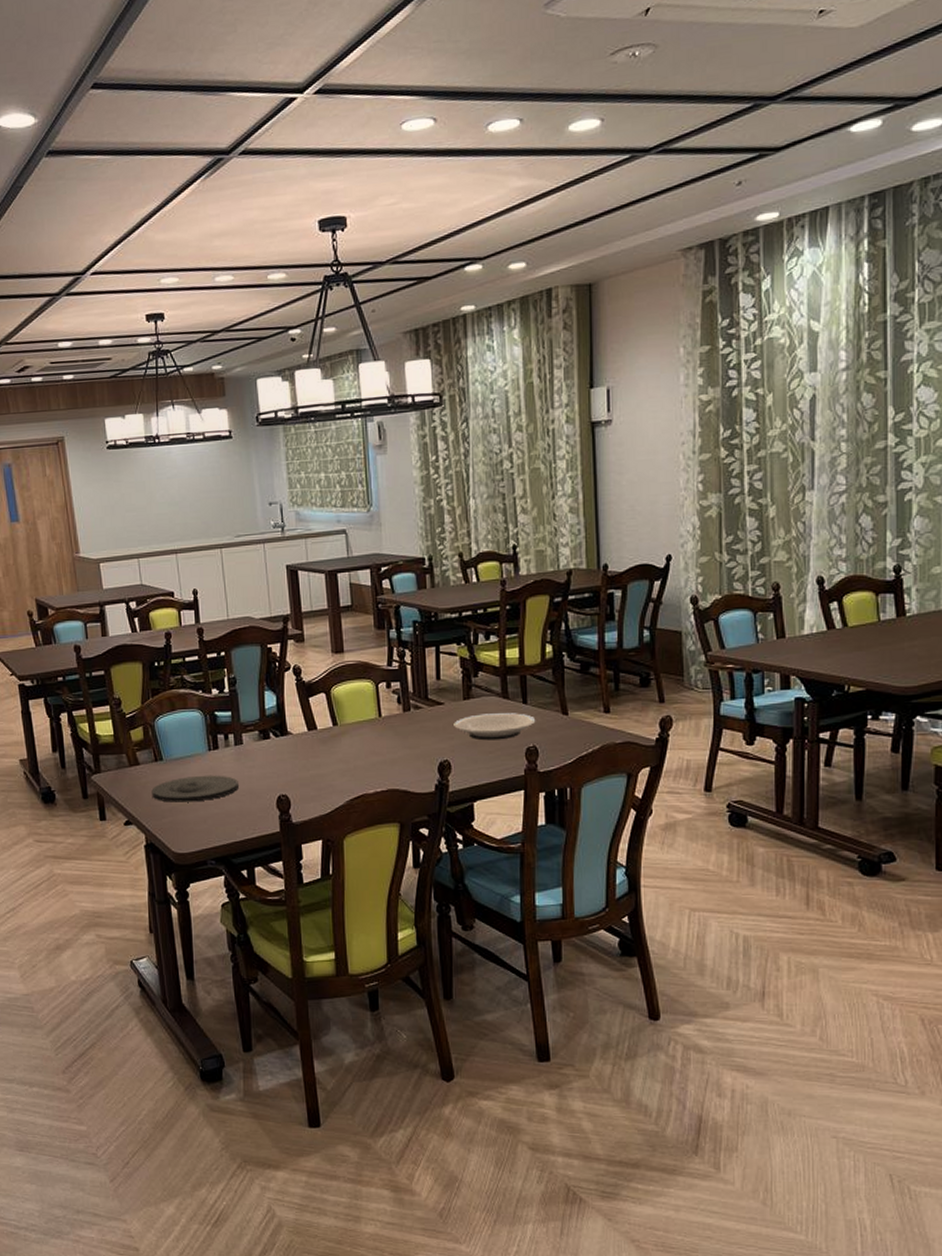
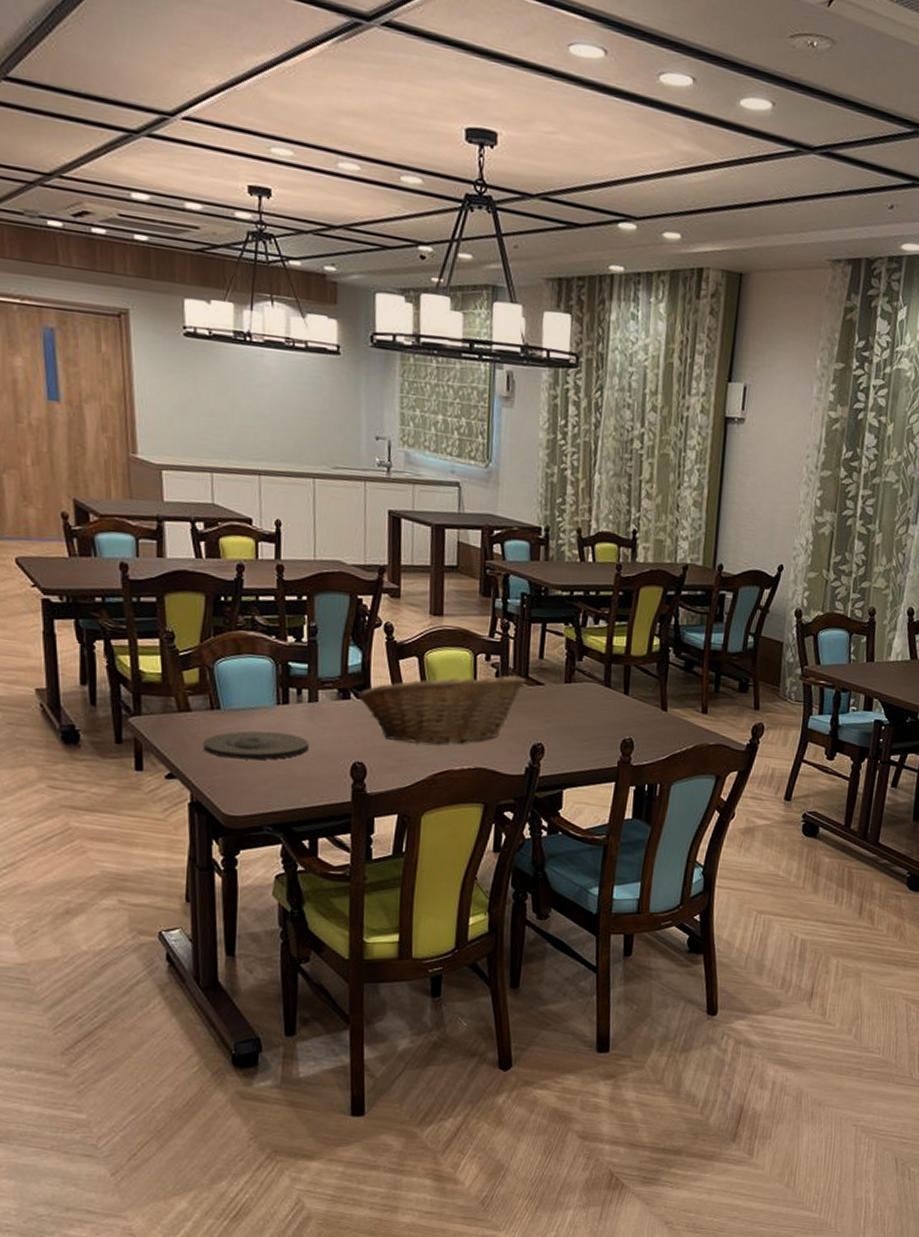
fruit basket: none [275,699,426,772] -> present [357,671,526,745]
plate: present [454,713,535,741] -> none [552,700,634,729]

